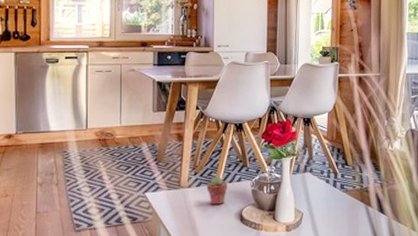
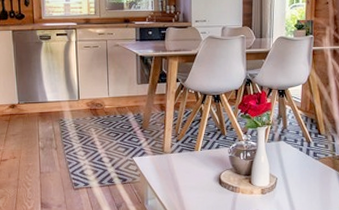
potted succulent: present [206,176,228,205] -> none [187,143,208,169]

